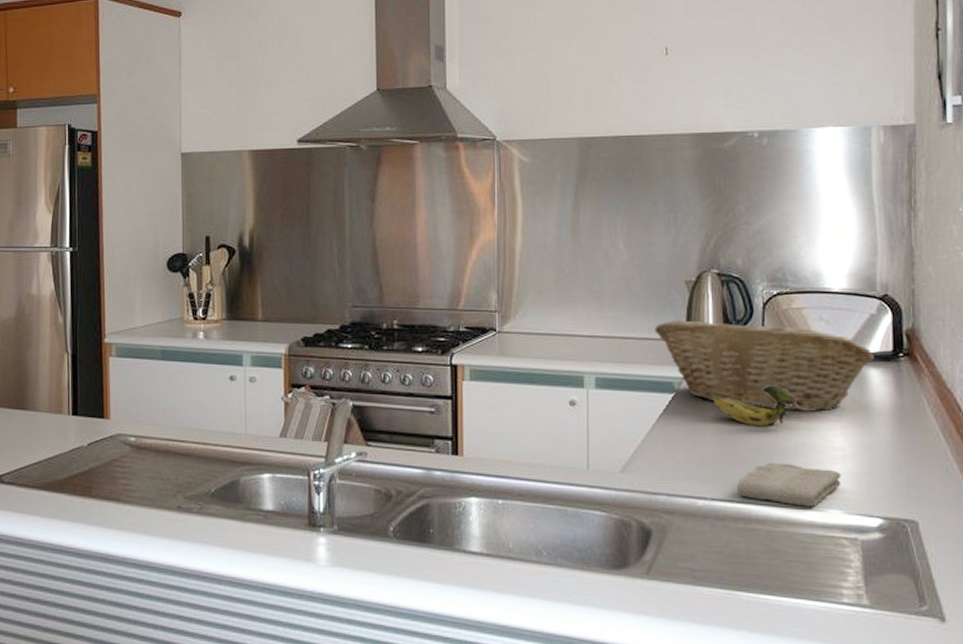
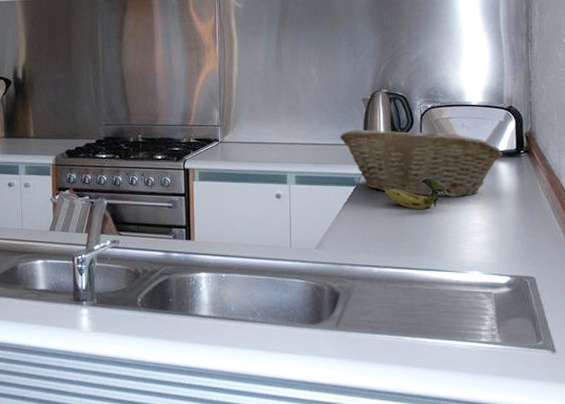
washcloth: present [736,462,842,508] -> none [402,236,480,271]

